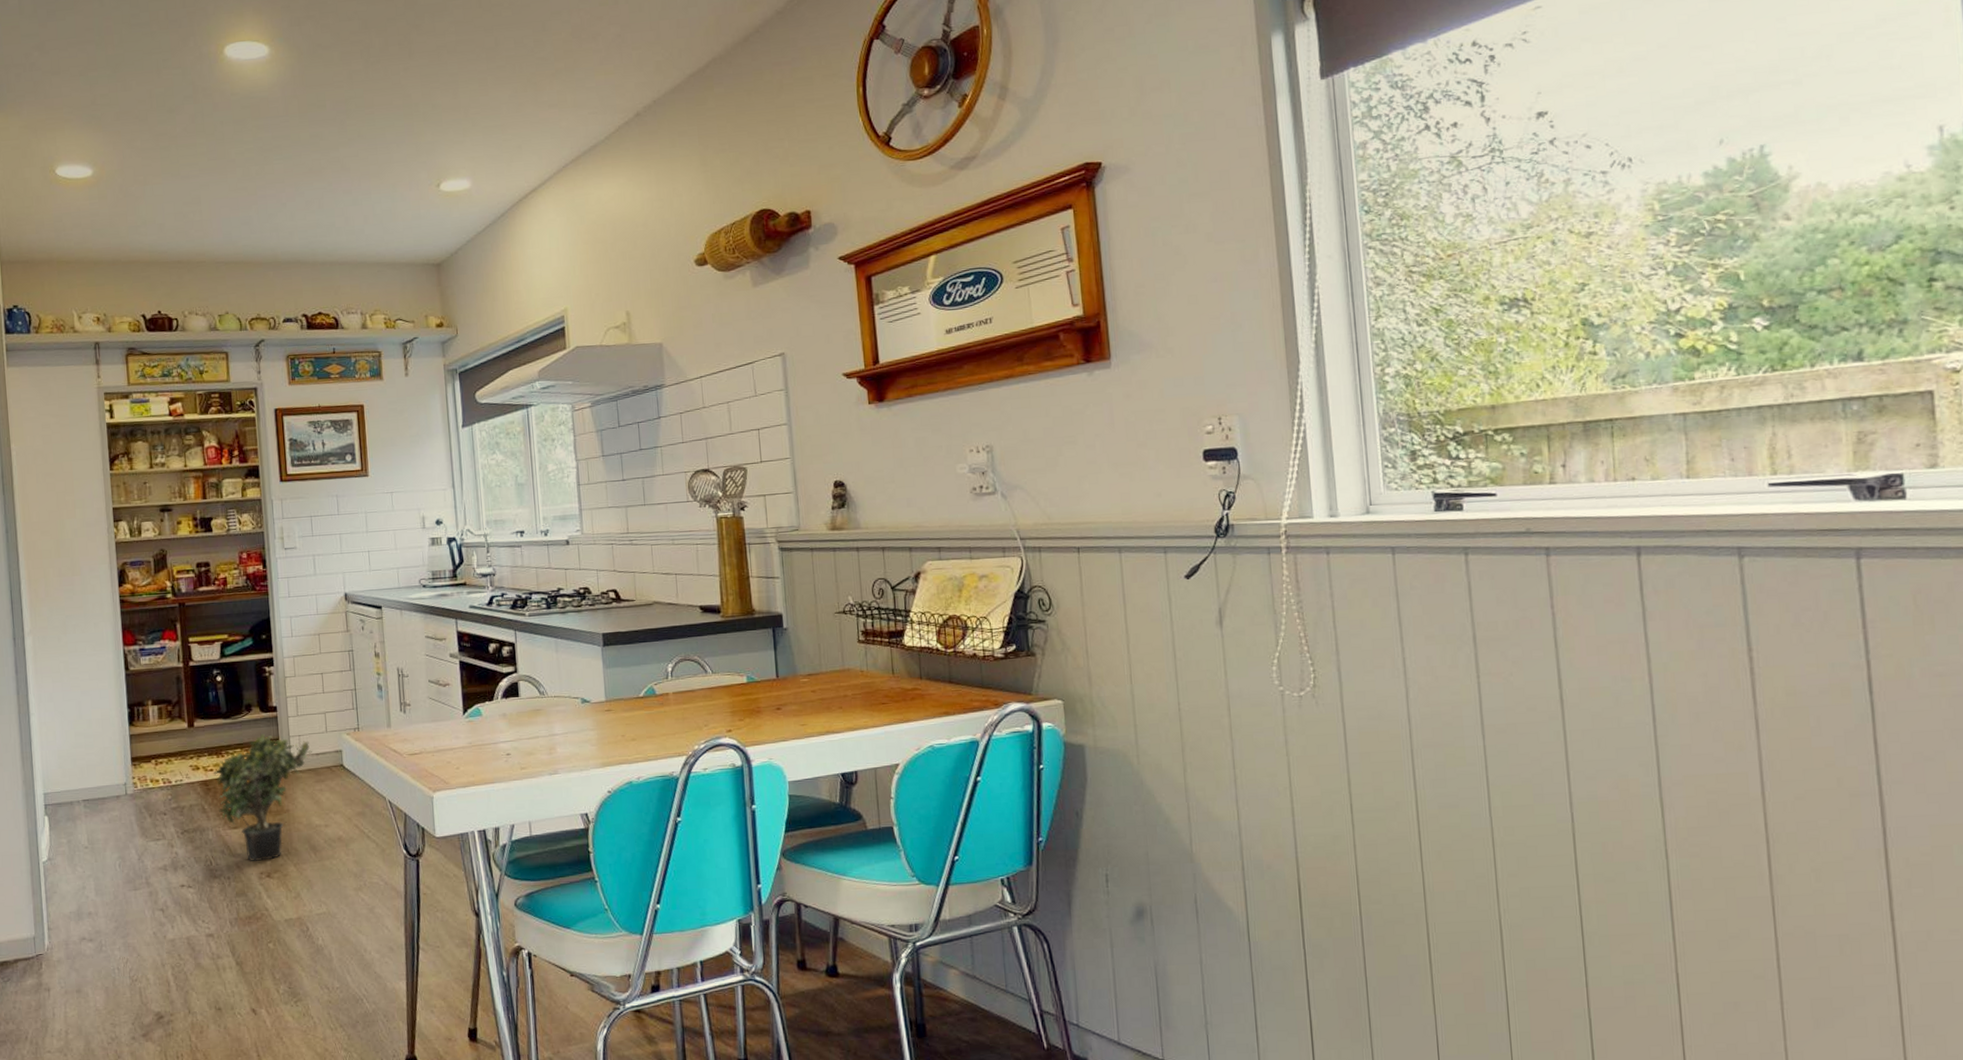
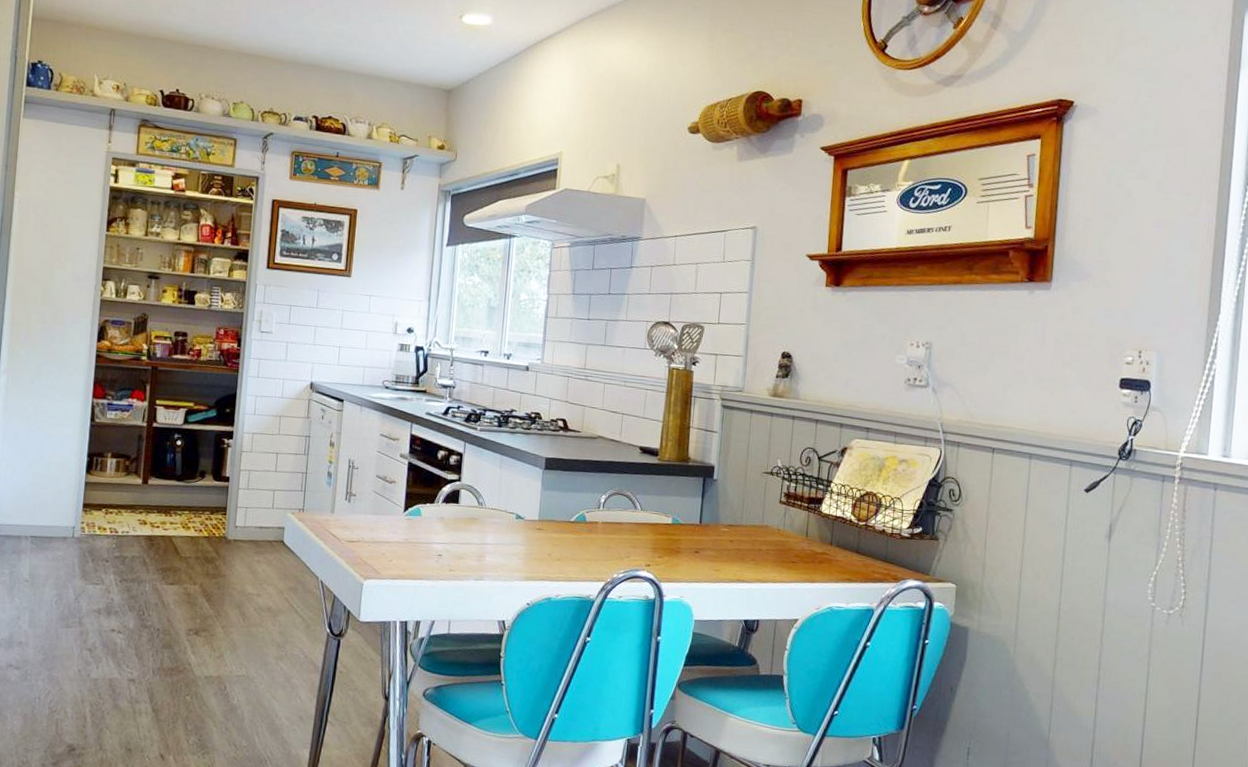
potted plant: present [214,734,312,861] -> none [159,500,256,619]

